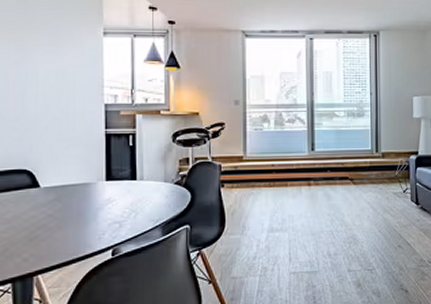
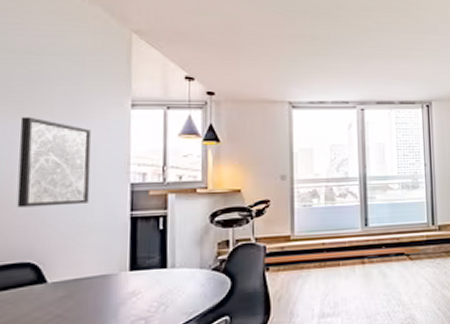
wall art: none [13,43,71,122] -> present [17,116,92,208]

